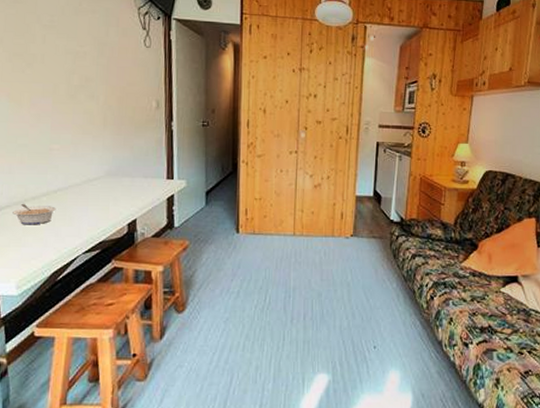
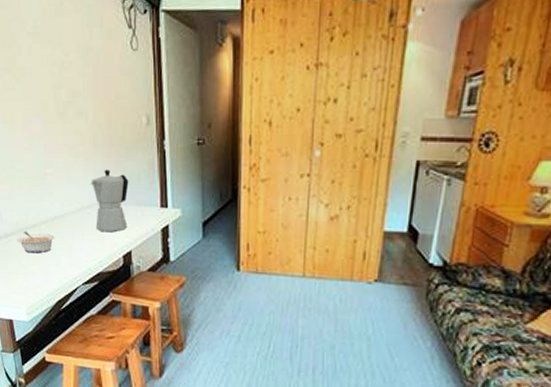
moka pot: none [98,146,137,203] -> present [90,169,129,233]

